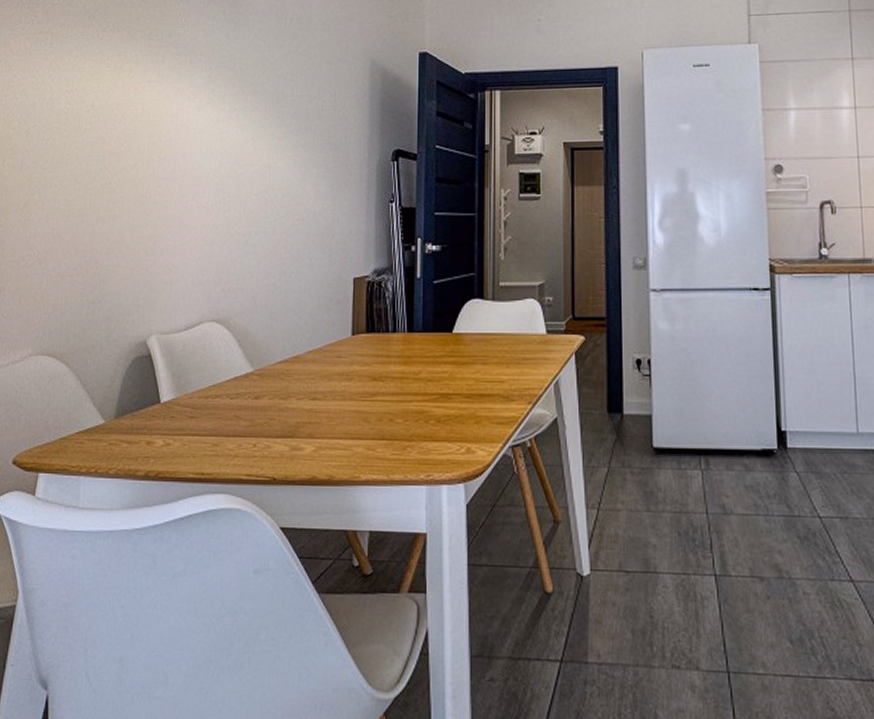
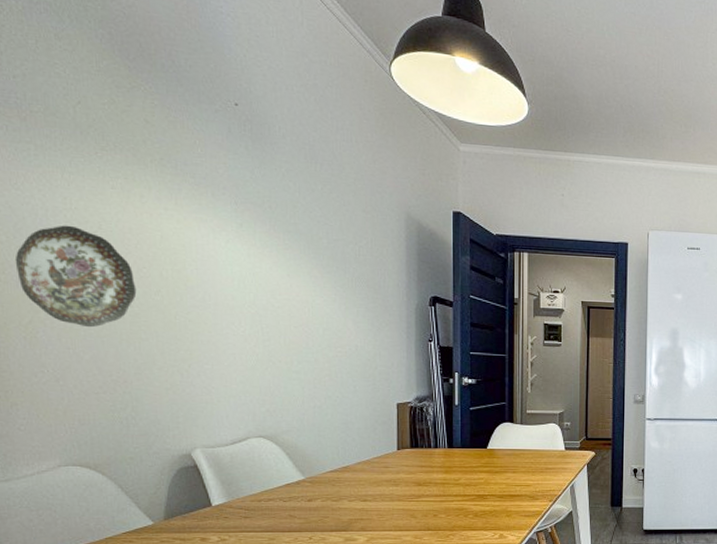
decorative plate: none [22,106,117,207] -> present [15,225,137,328]

